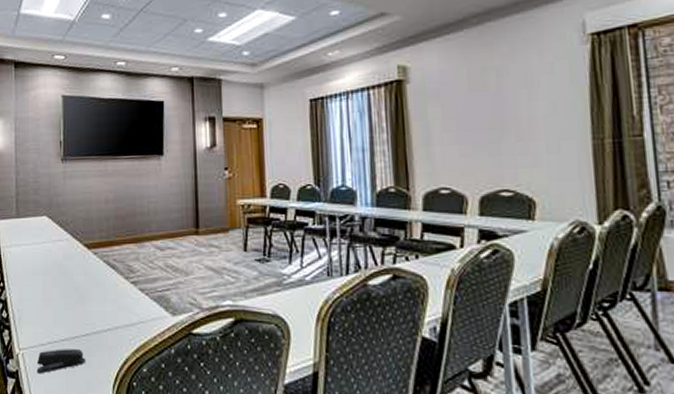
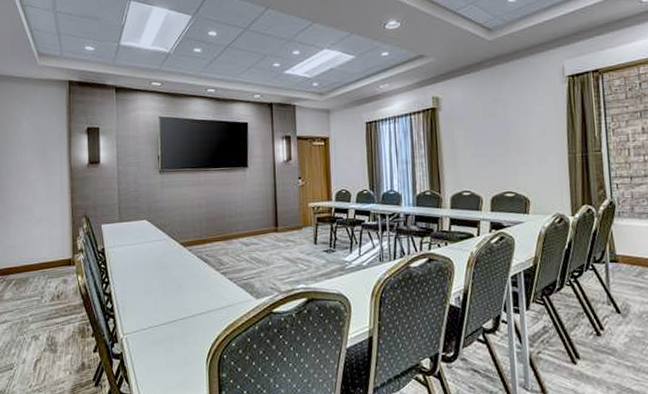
stapler: present [36,349,86,374] -> none [139,331,183,354]

